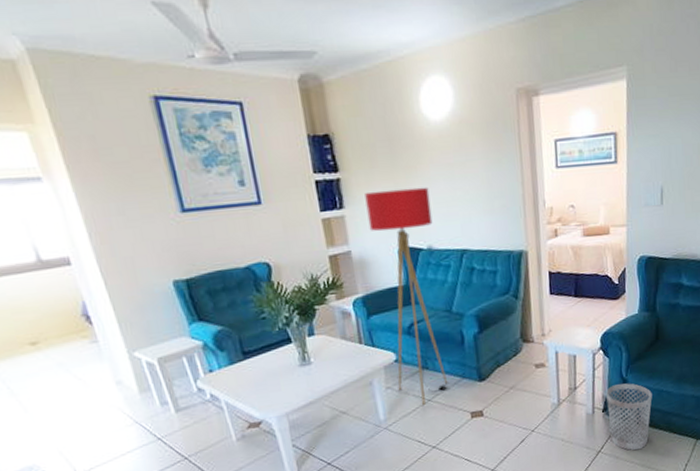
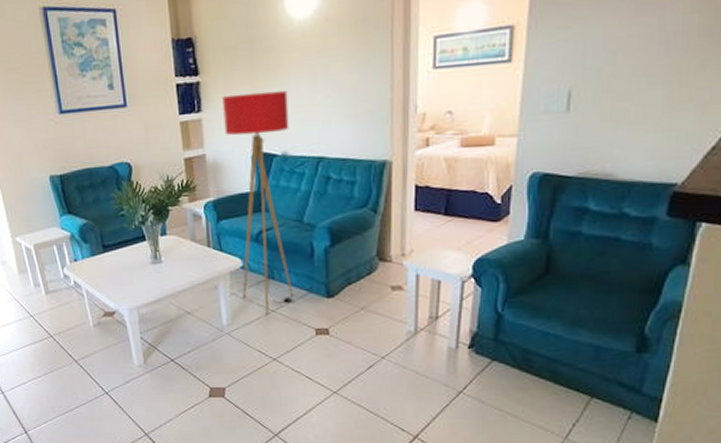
wastebasket: present [606,383,652,451] -> none [475,319,535,398]

